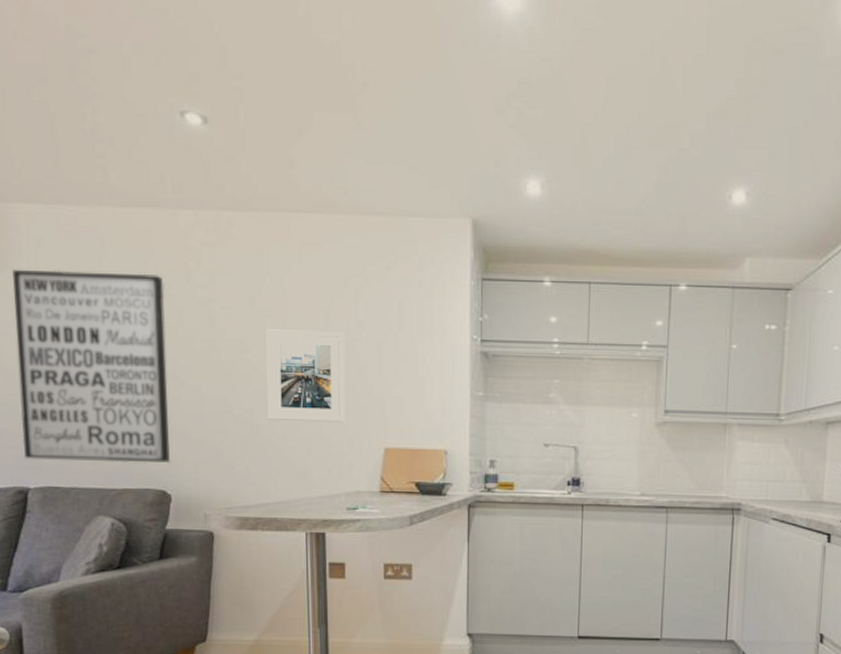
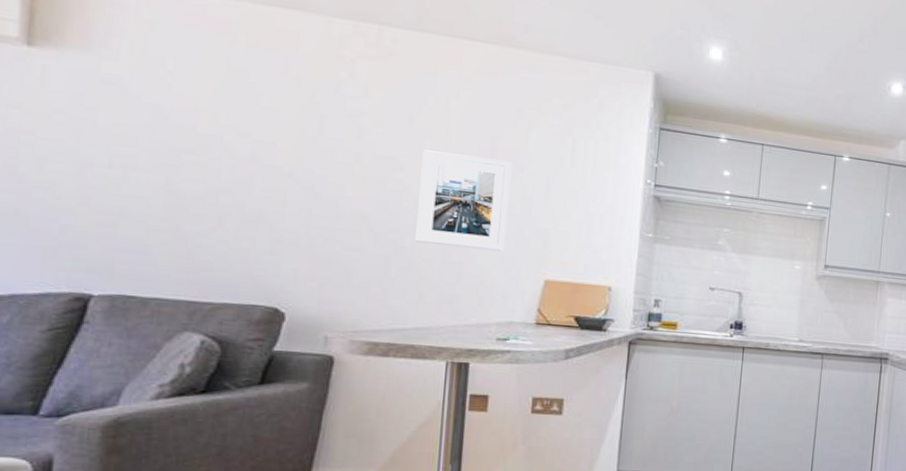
wall art: present [12,269,170,464] -> none [91,49,307,279]

